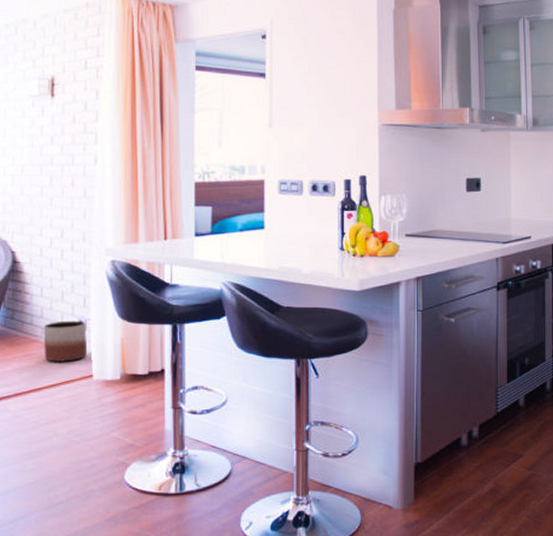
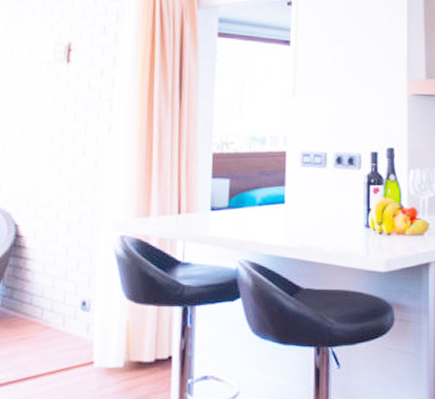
planter: present [43,320,87,362] -> none [42,300,90,346]

